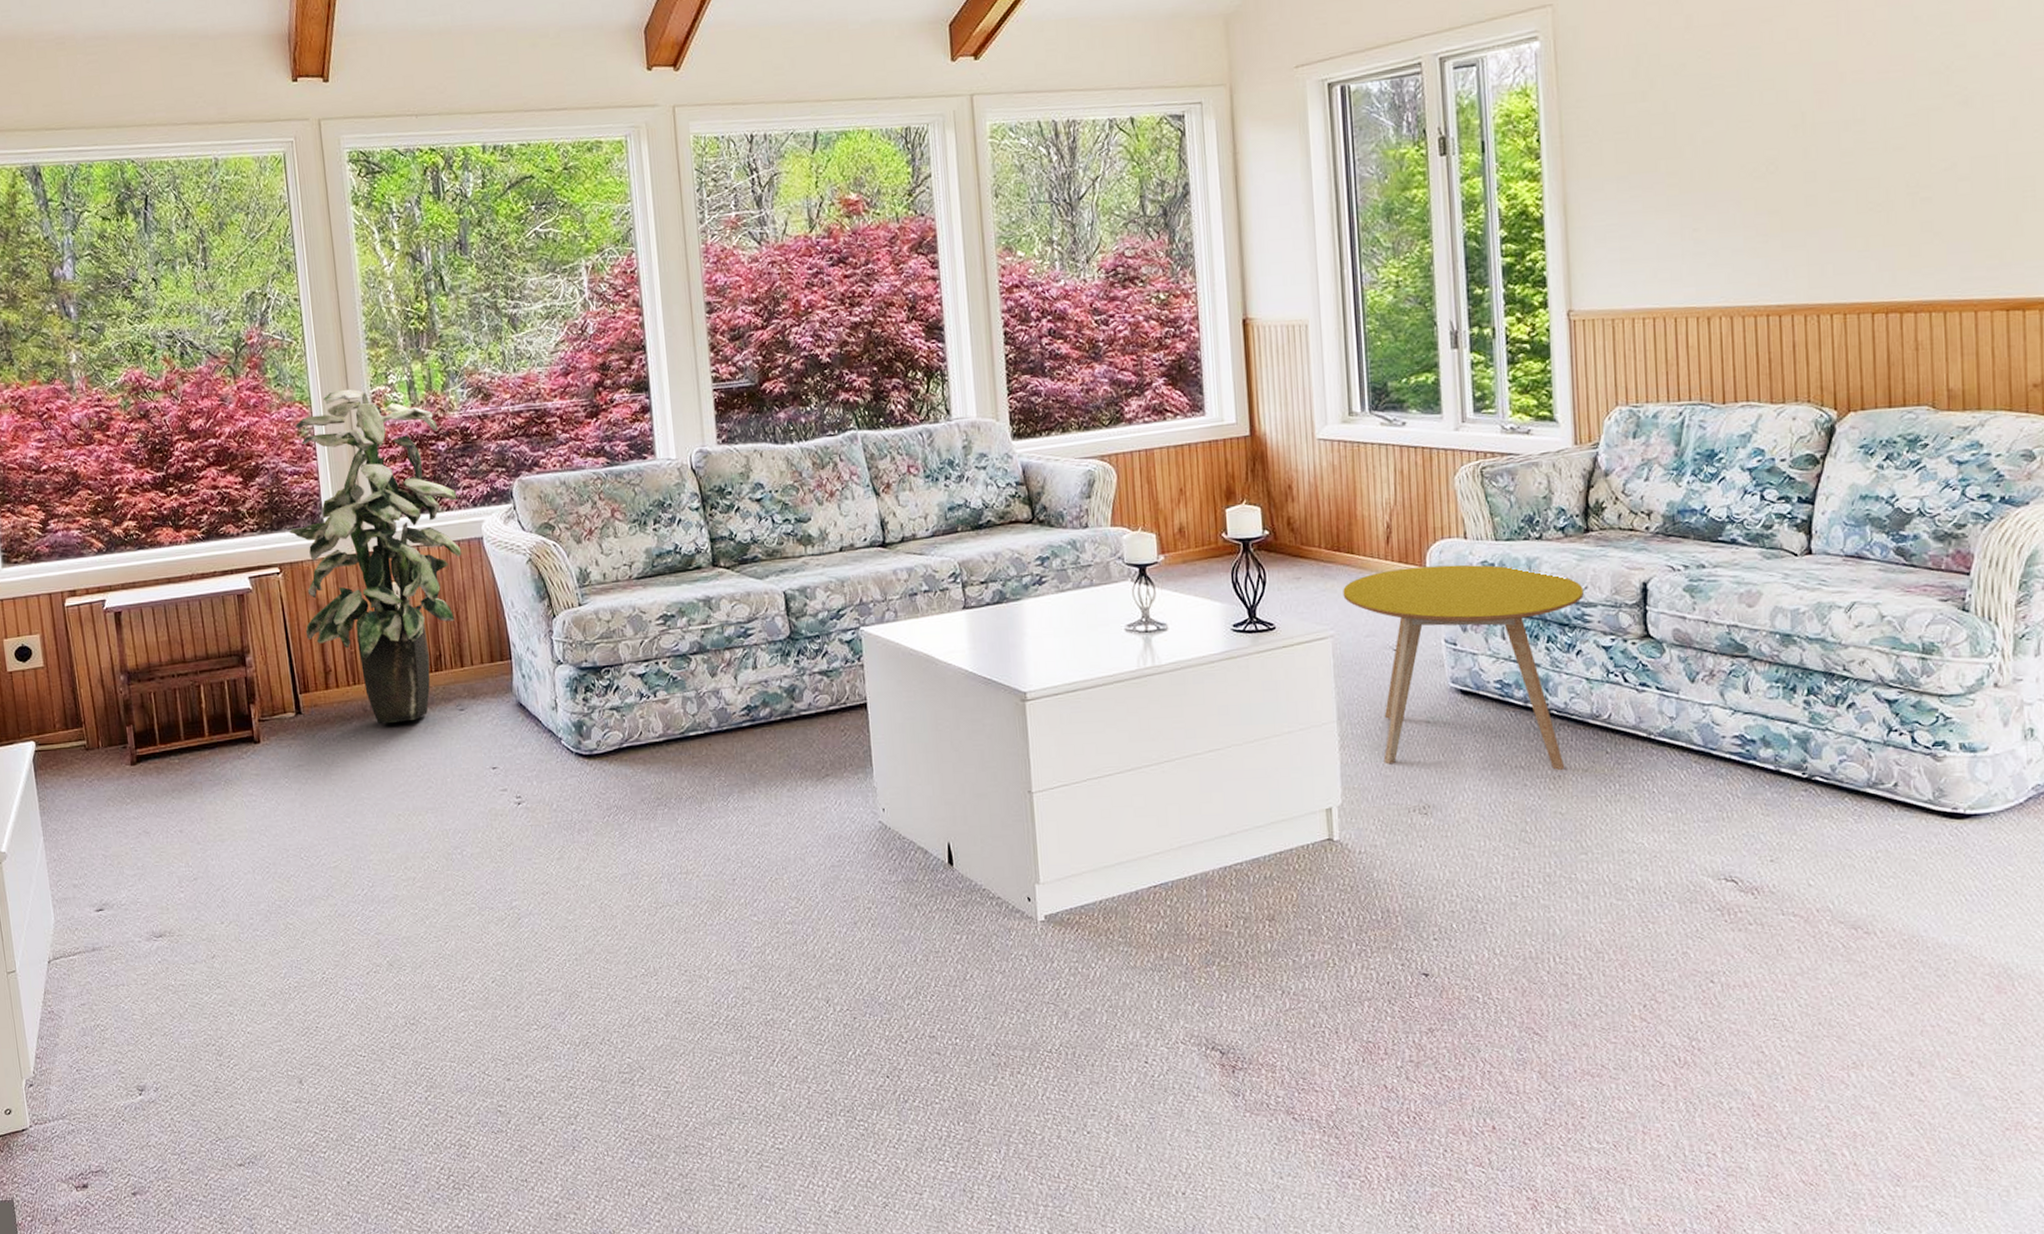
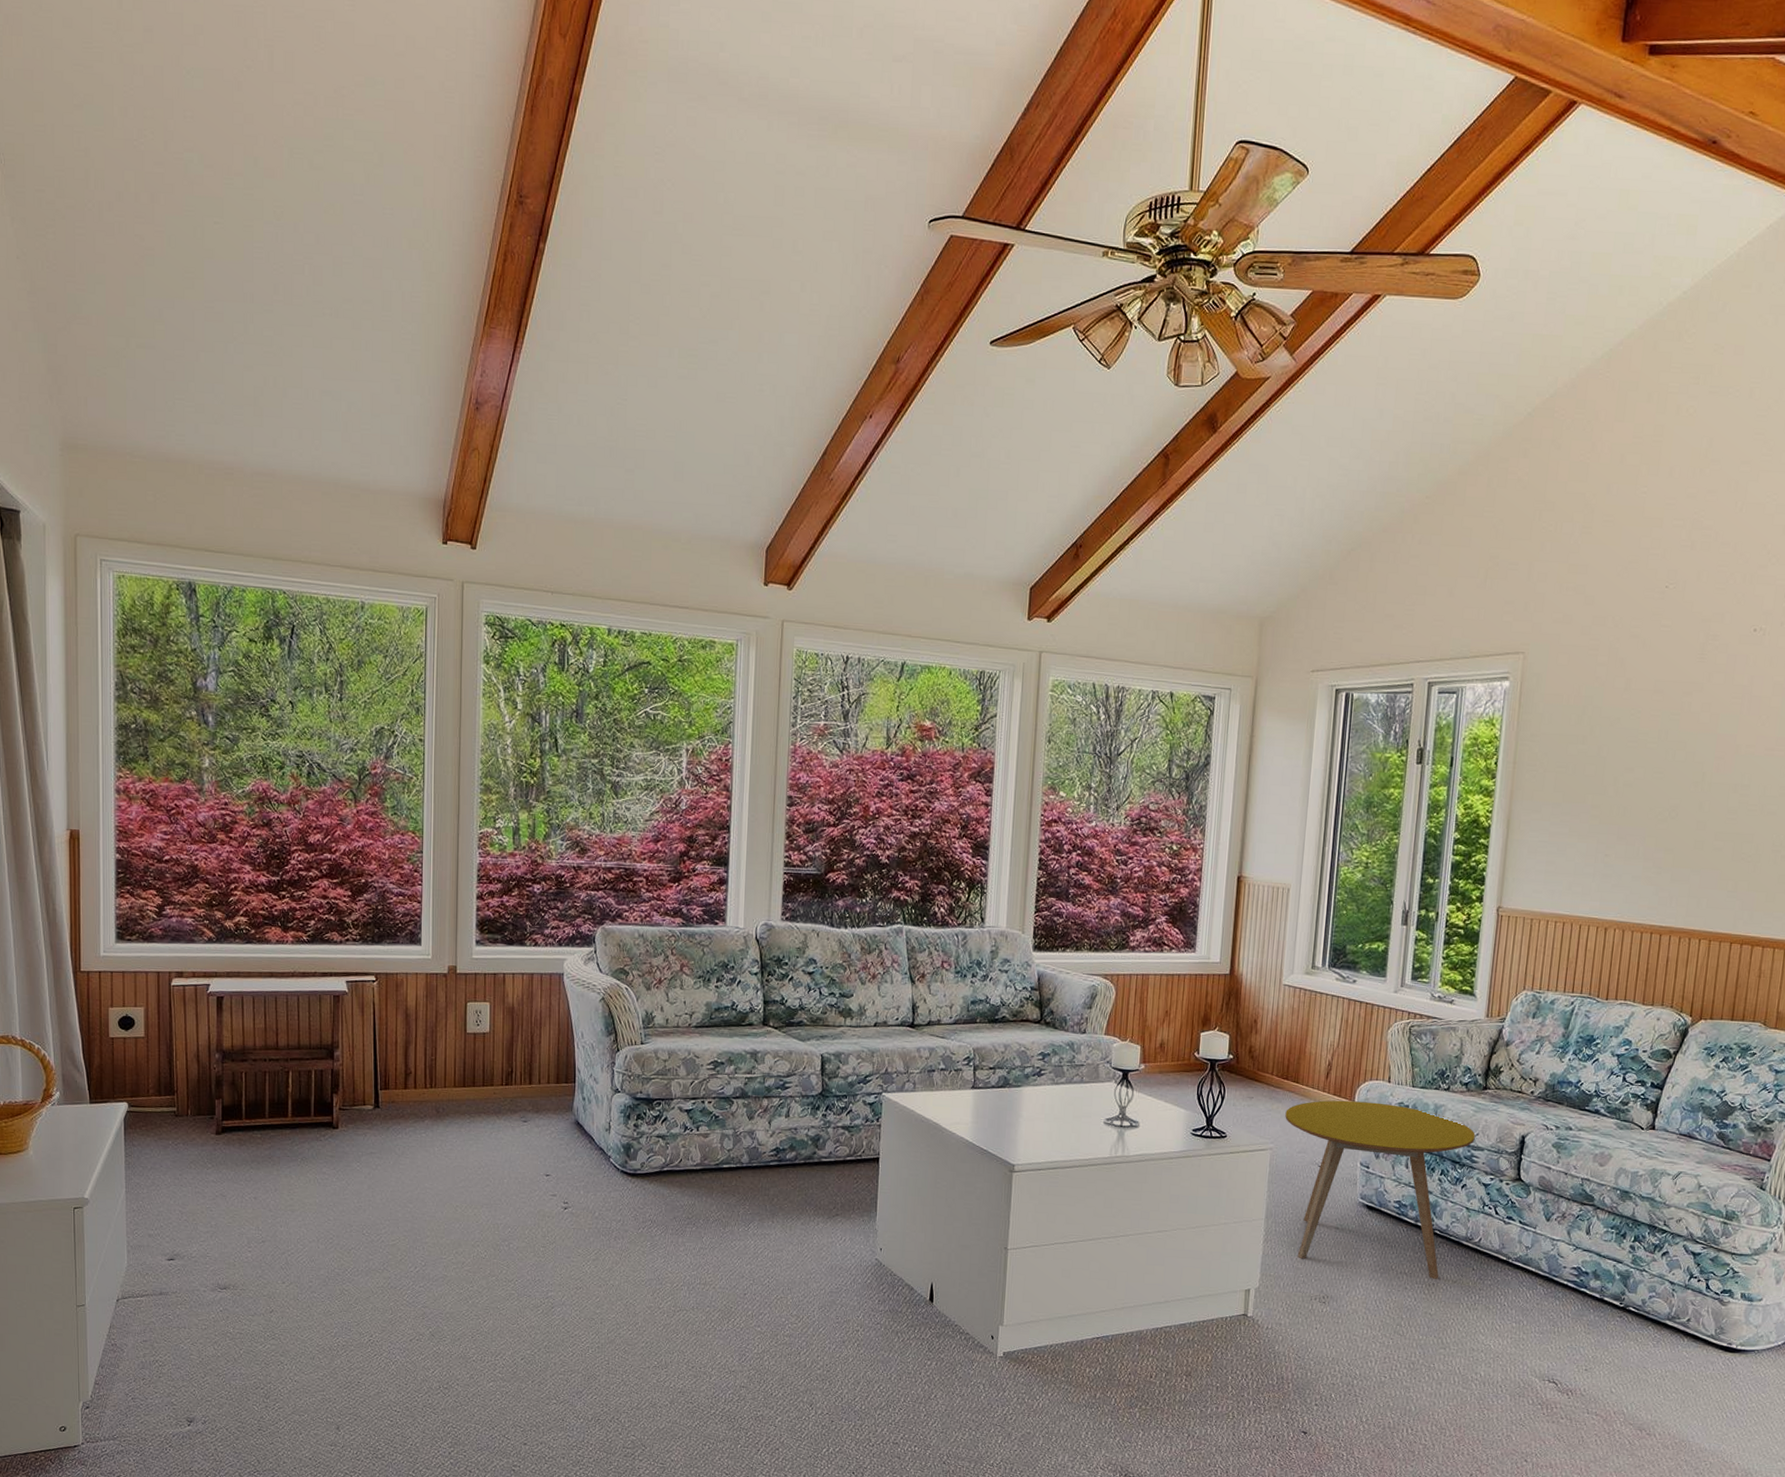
indoor plant: present [289,388,462,725] -> none [389,826,545,1126]

